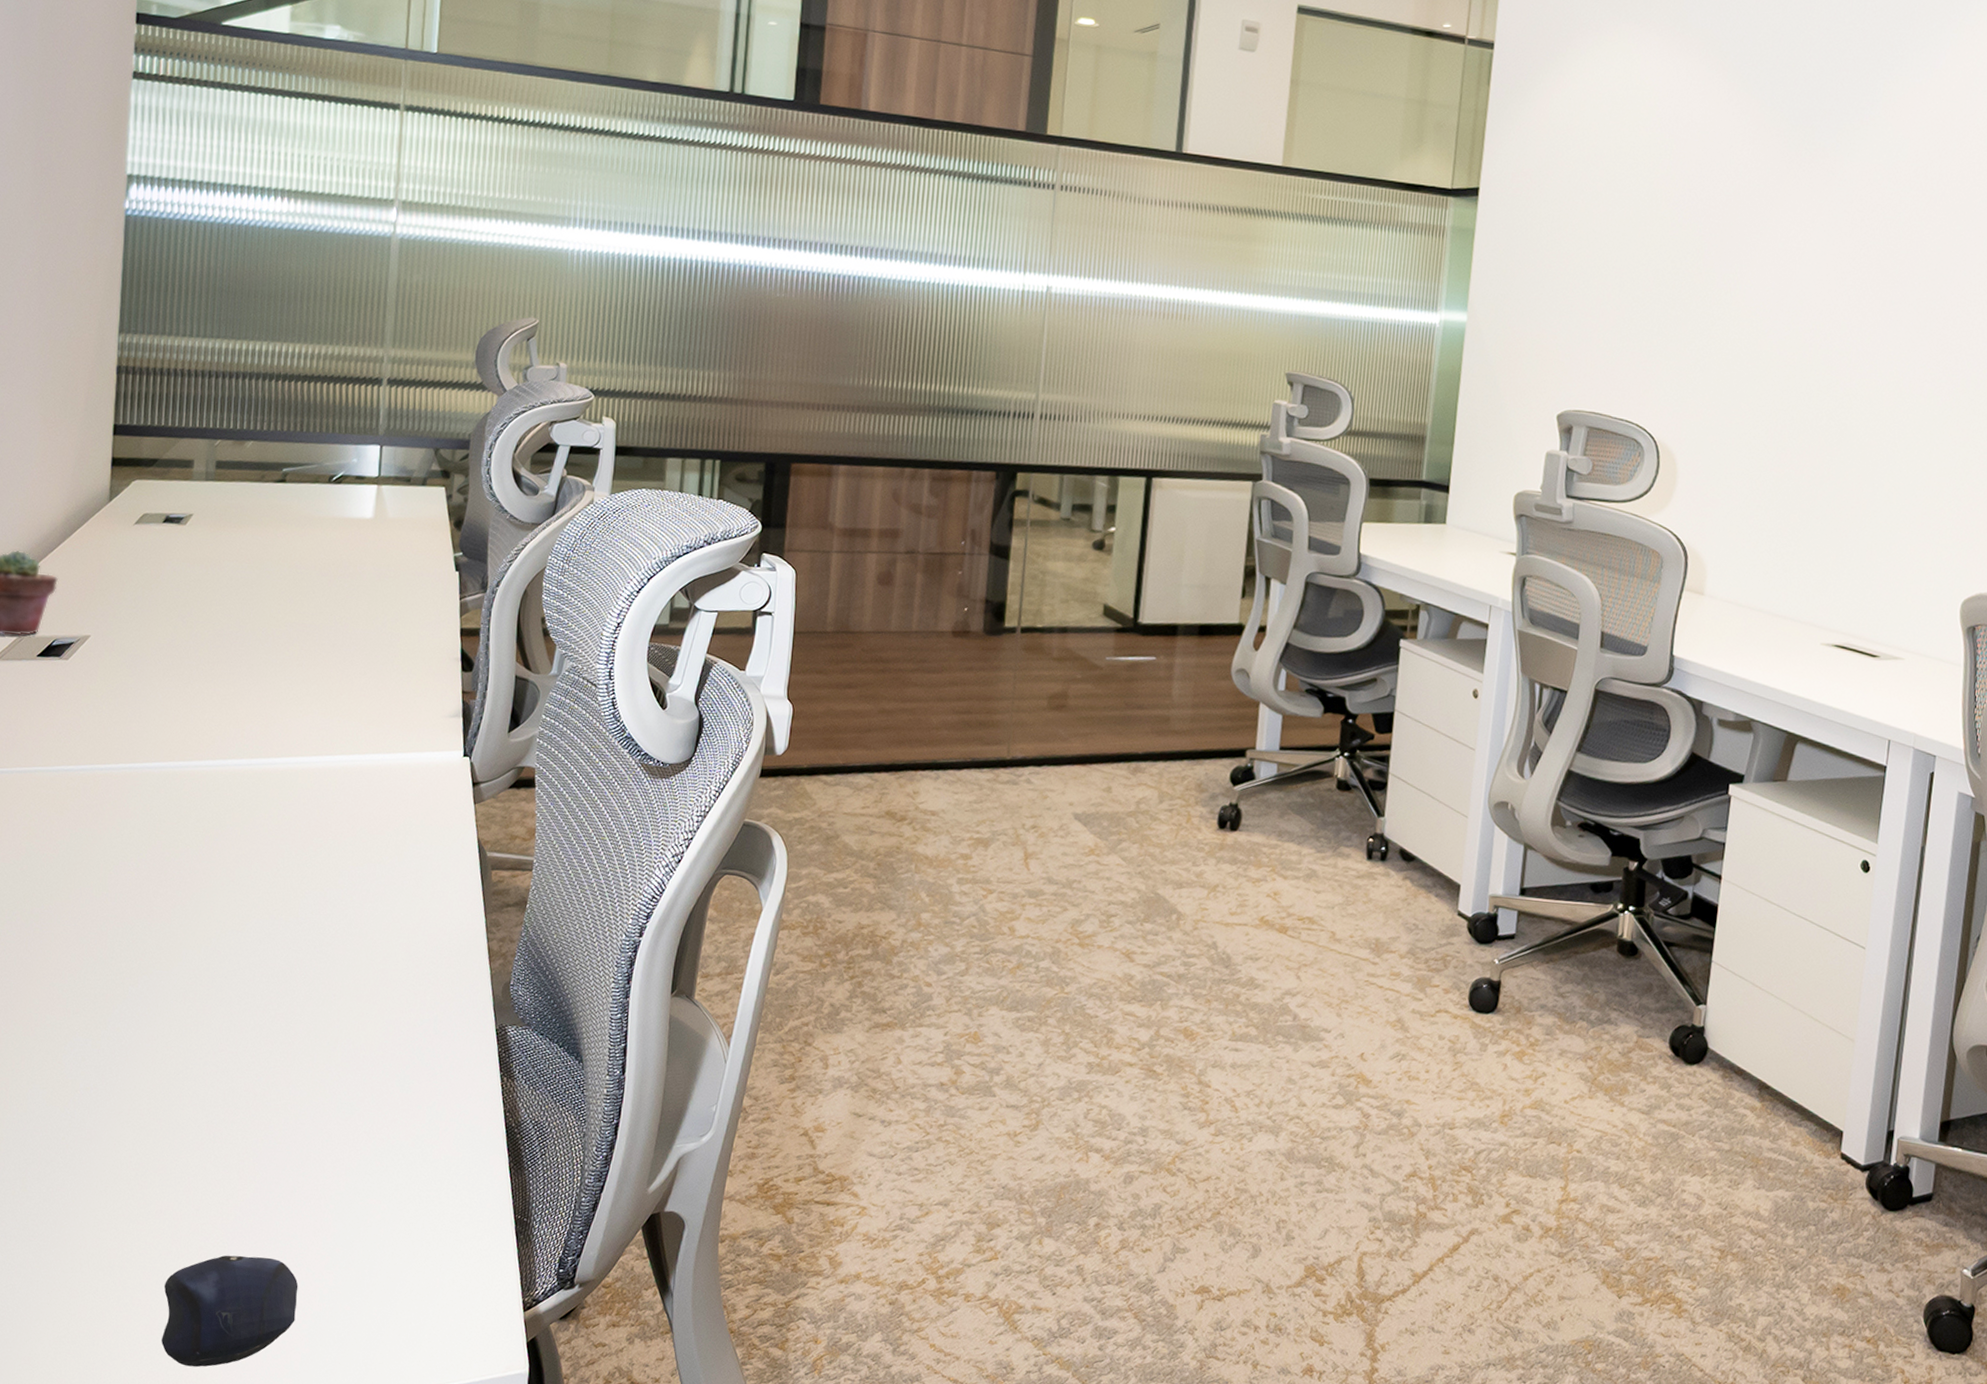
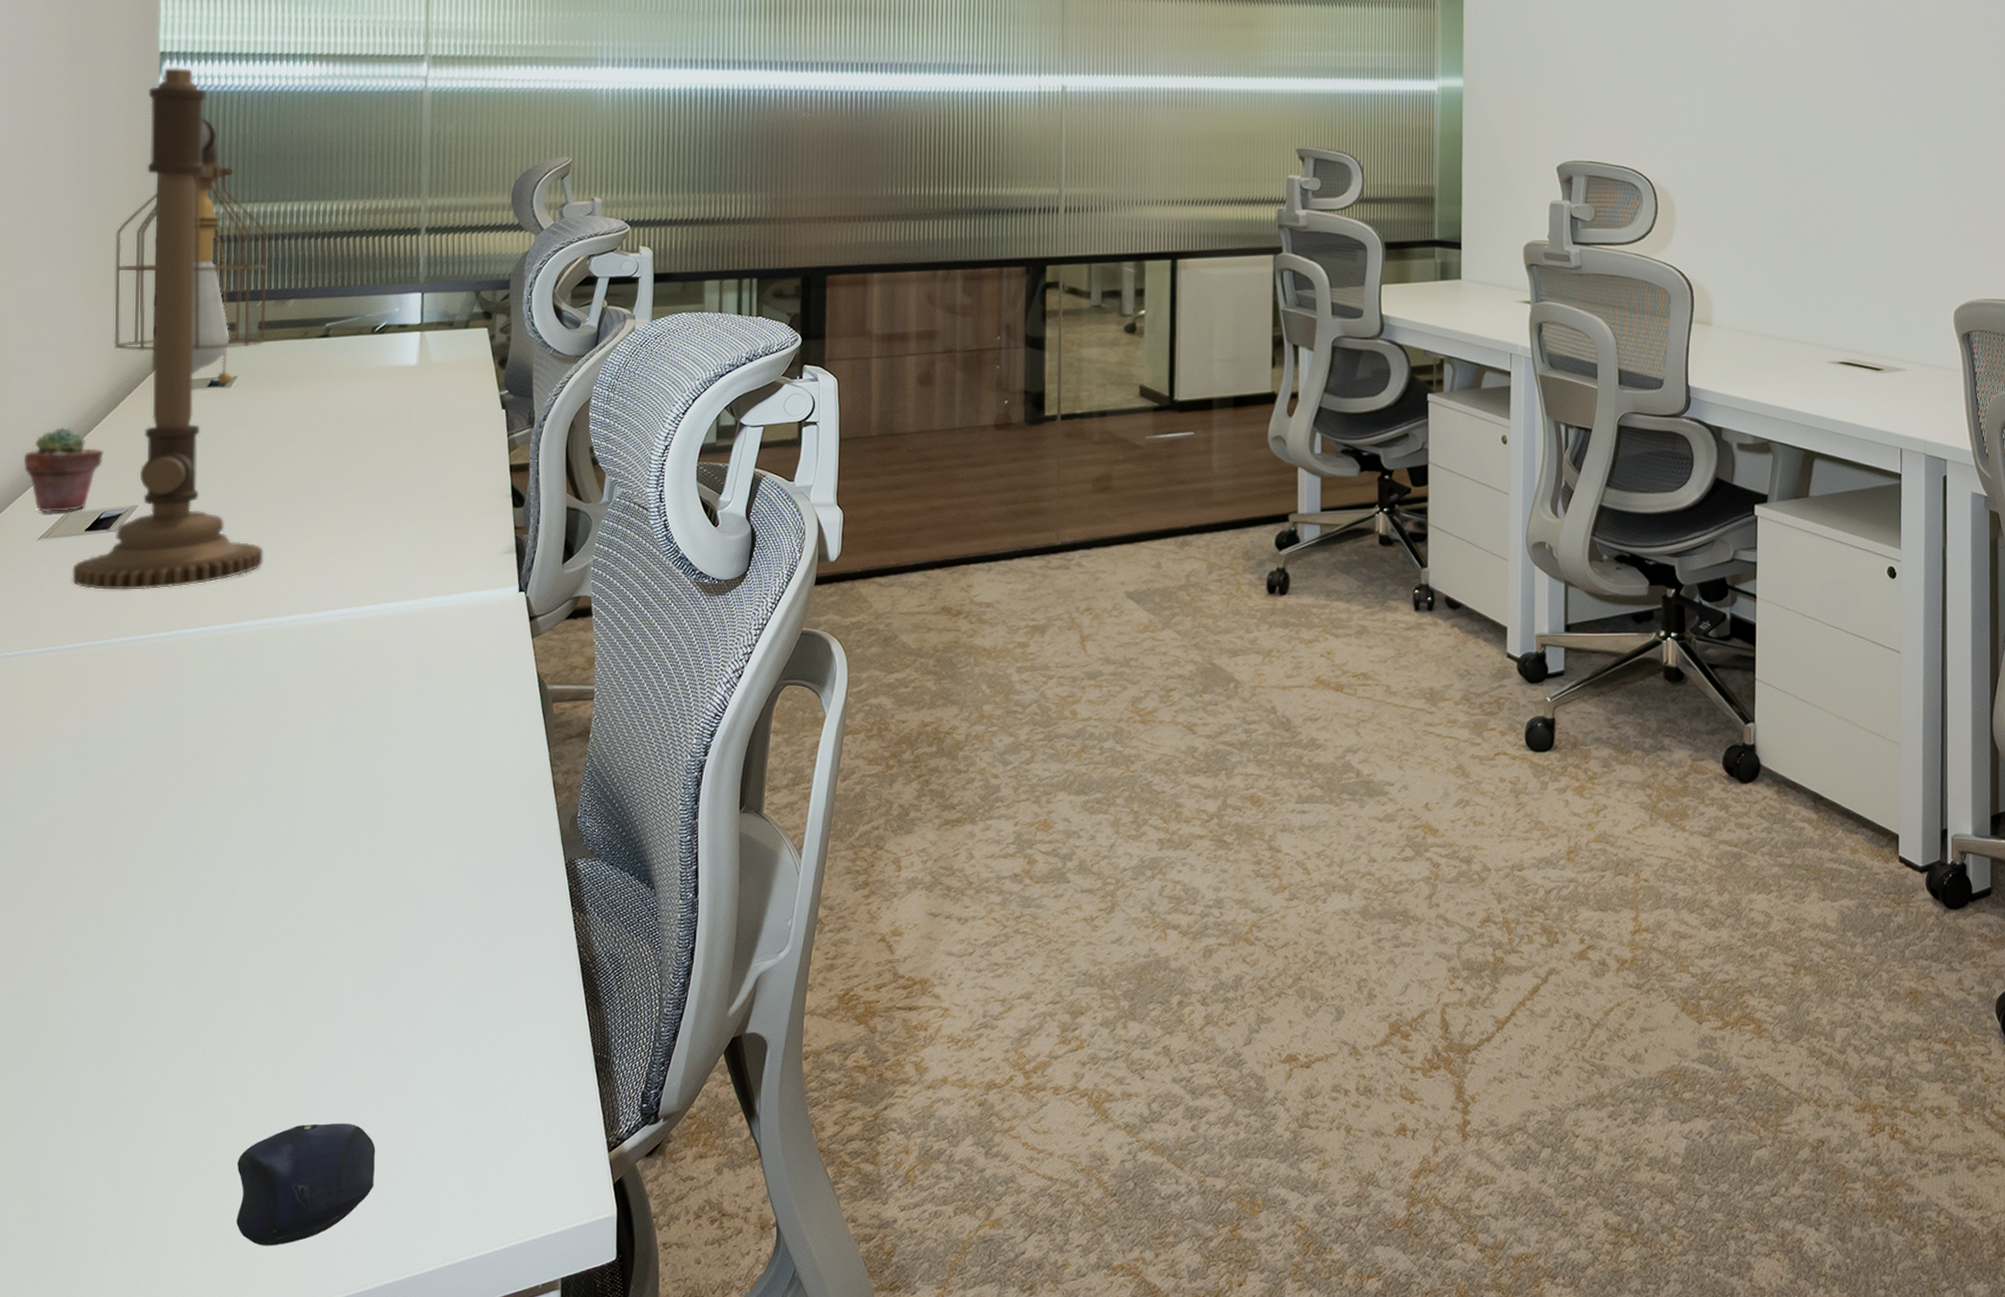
desk lamp: none [23,191,227,721] -> present [72,68,267,590]

